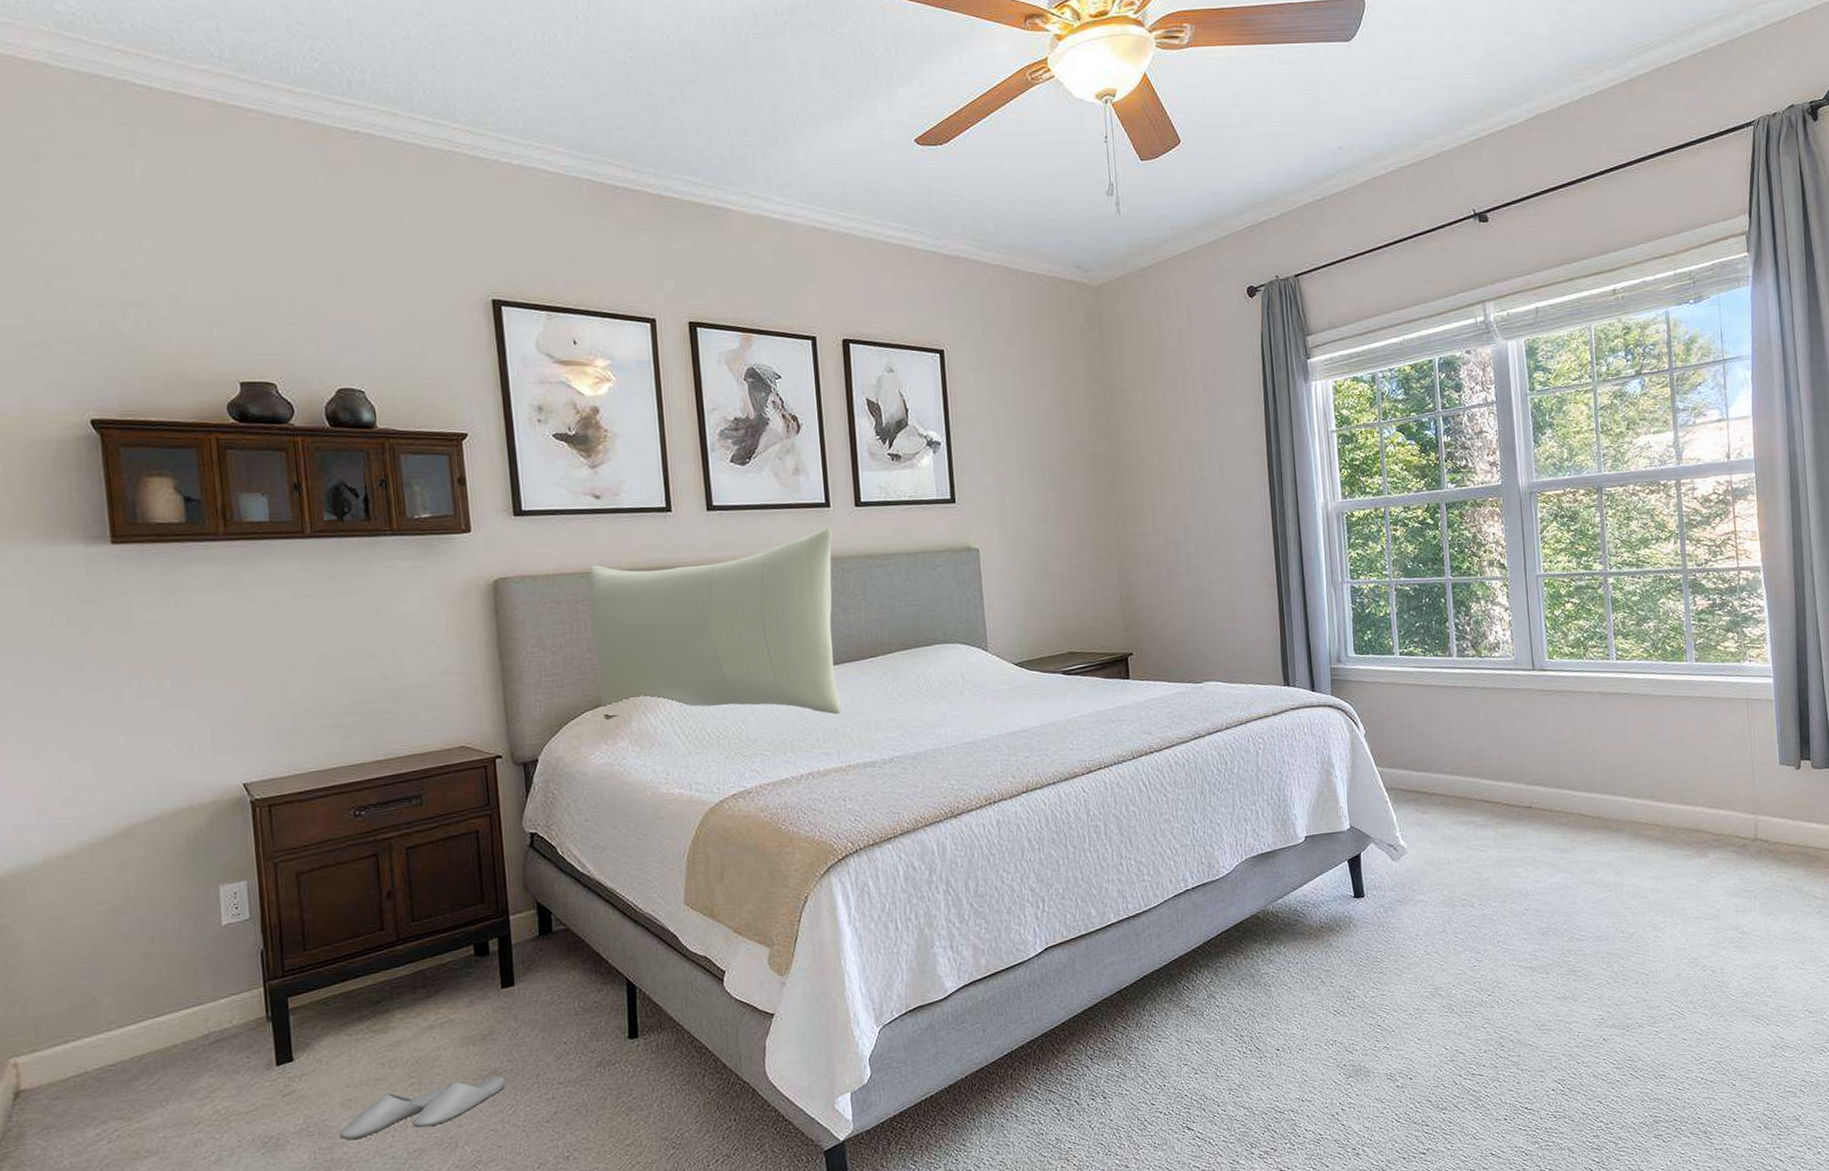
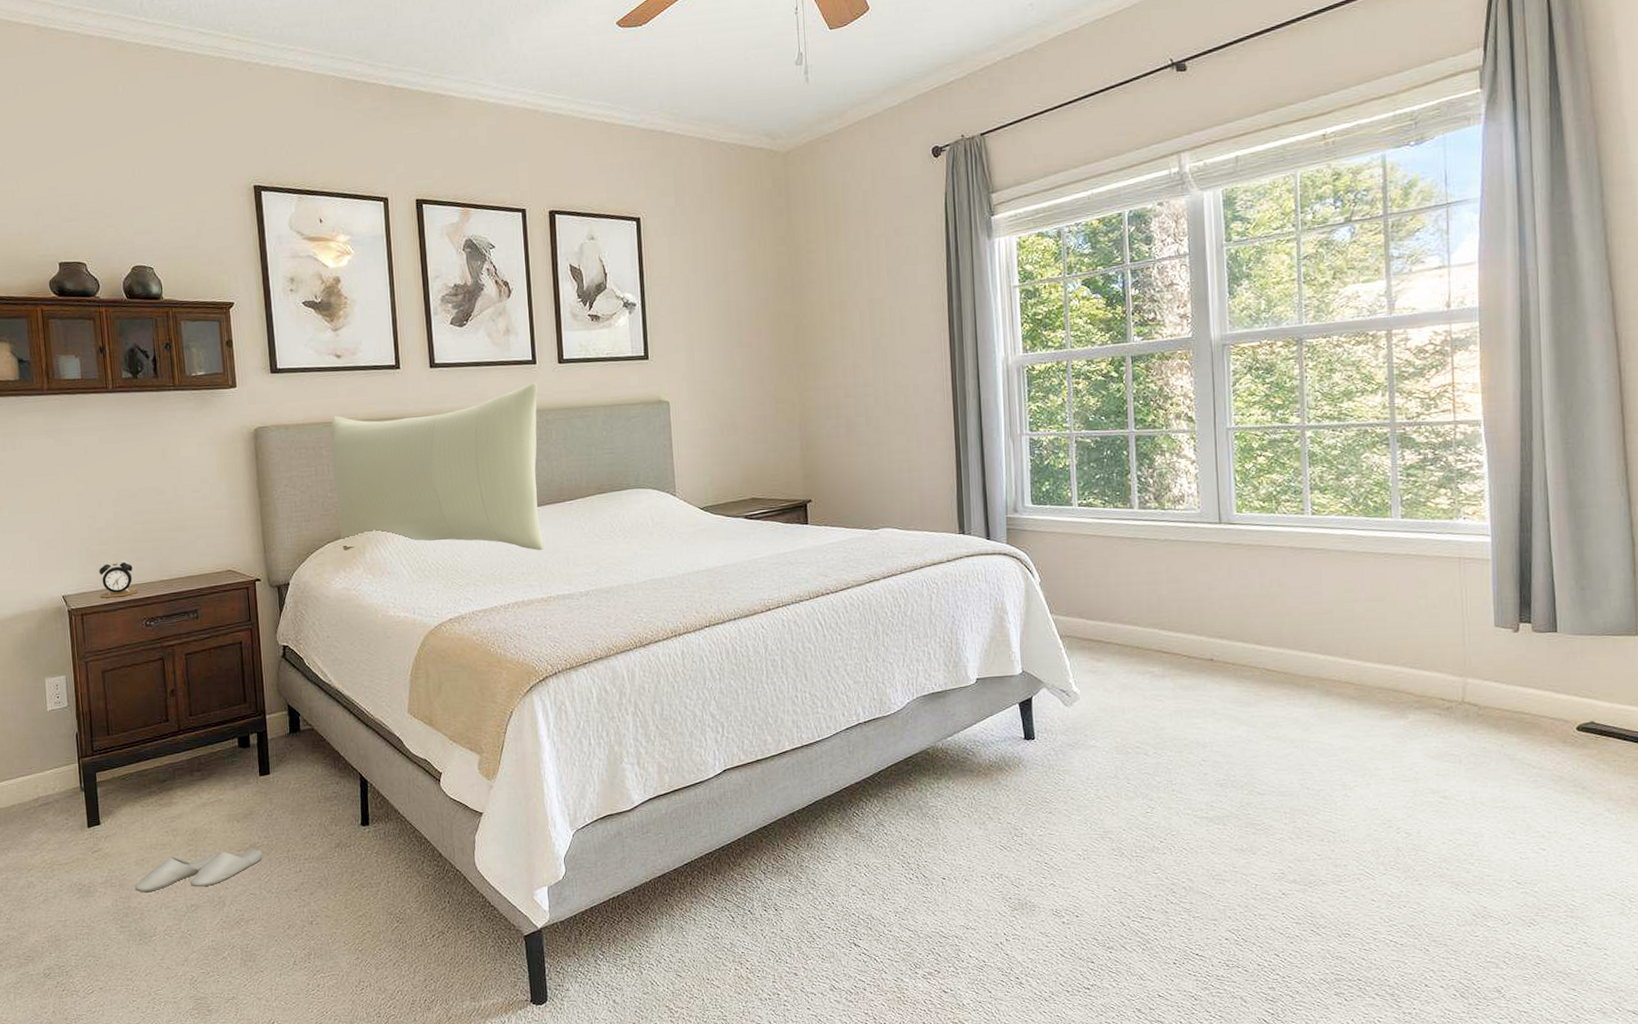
alarm clock: none [292,737,344,785] -> present [99,559,138,598]

